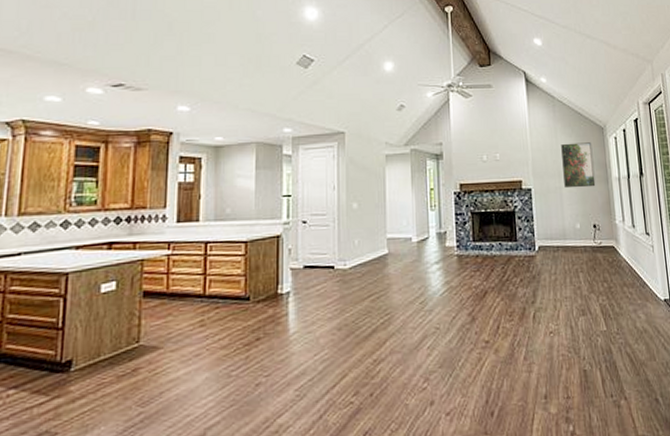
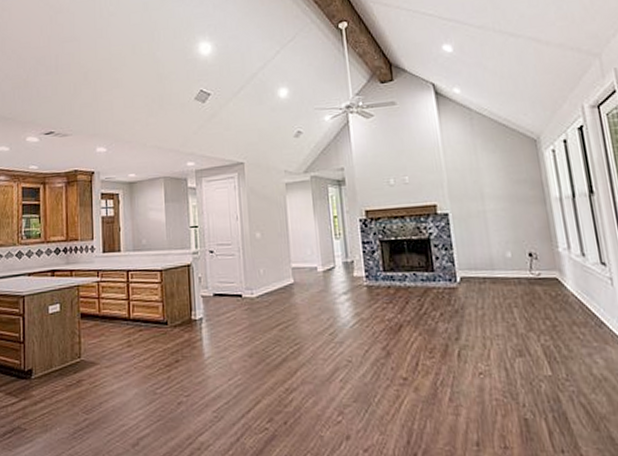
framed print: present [561,142,596,189] -> none [482,157,530,212]

